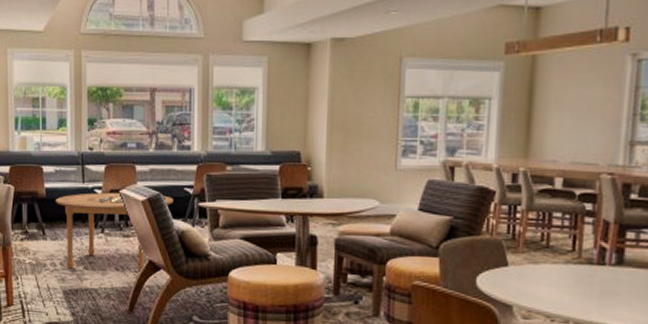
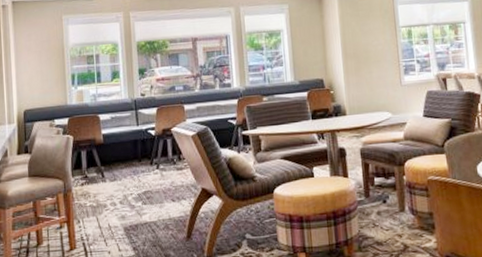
dining table: present [56,192,174,273] -> none [113,128,220,206]

